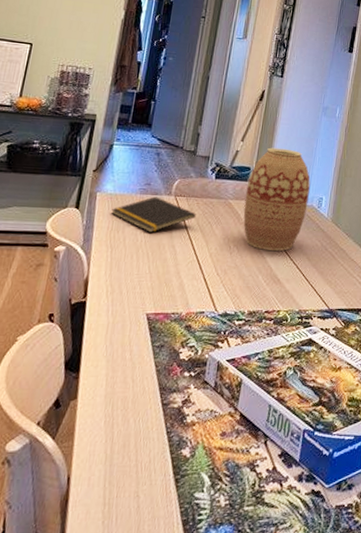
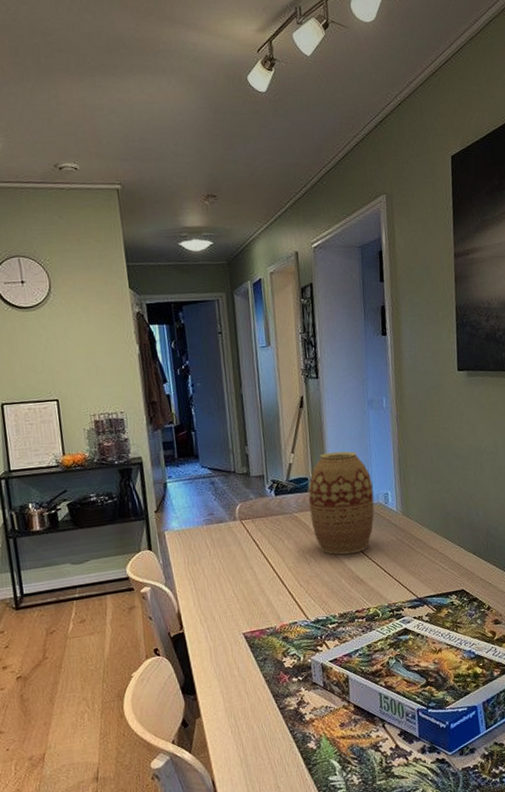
notepad: present [111,196,196,233] -> none [183,524,266,560]

